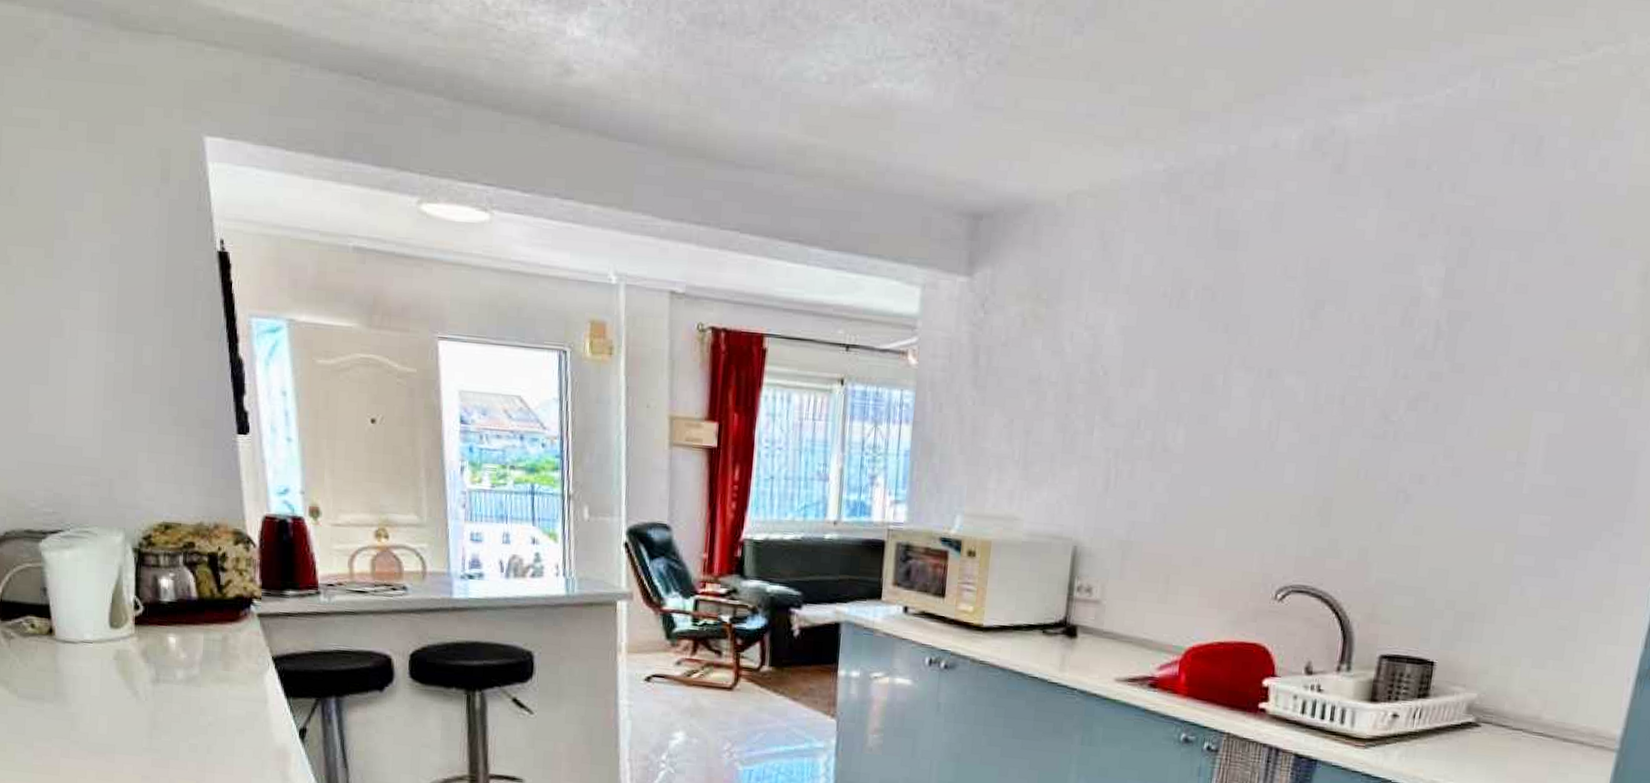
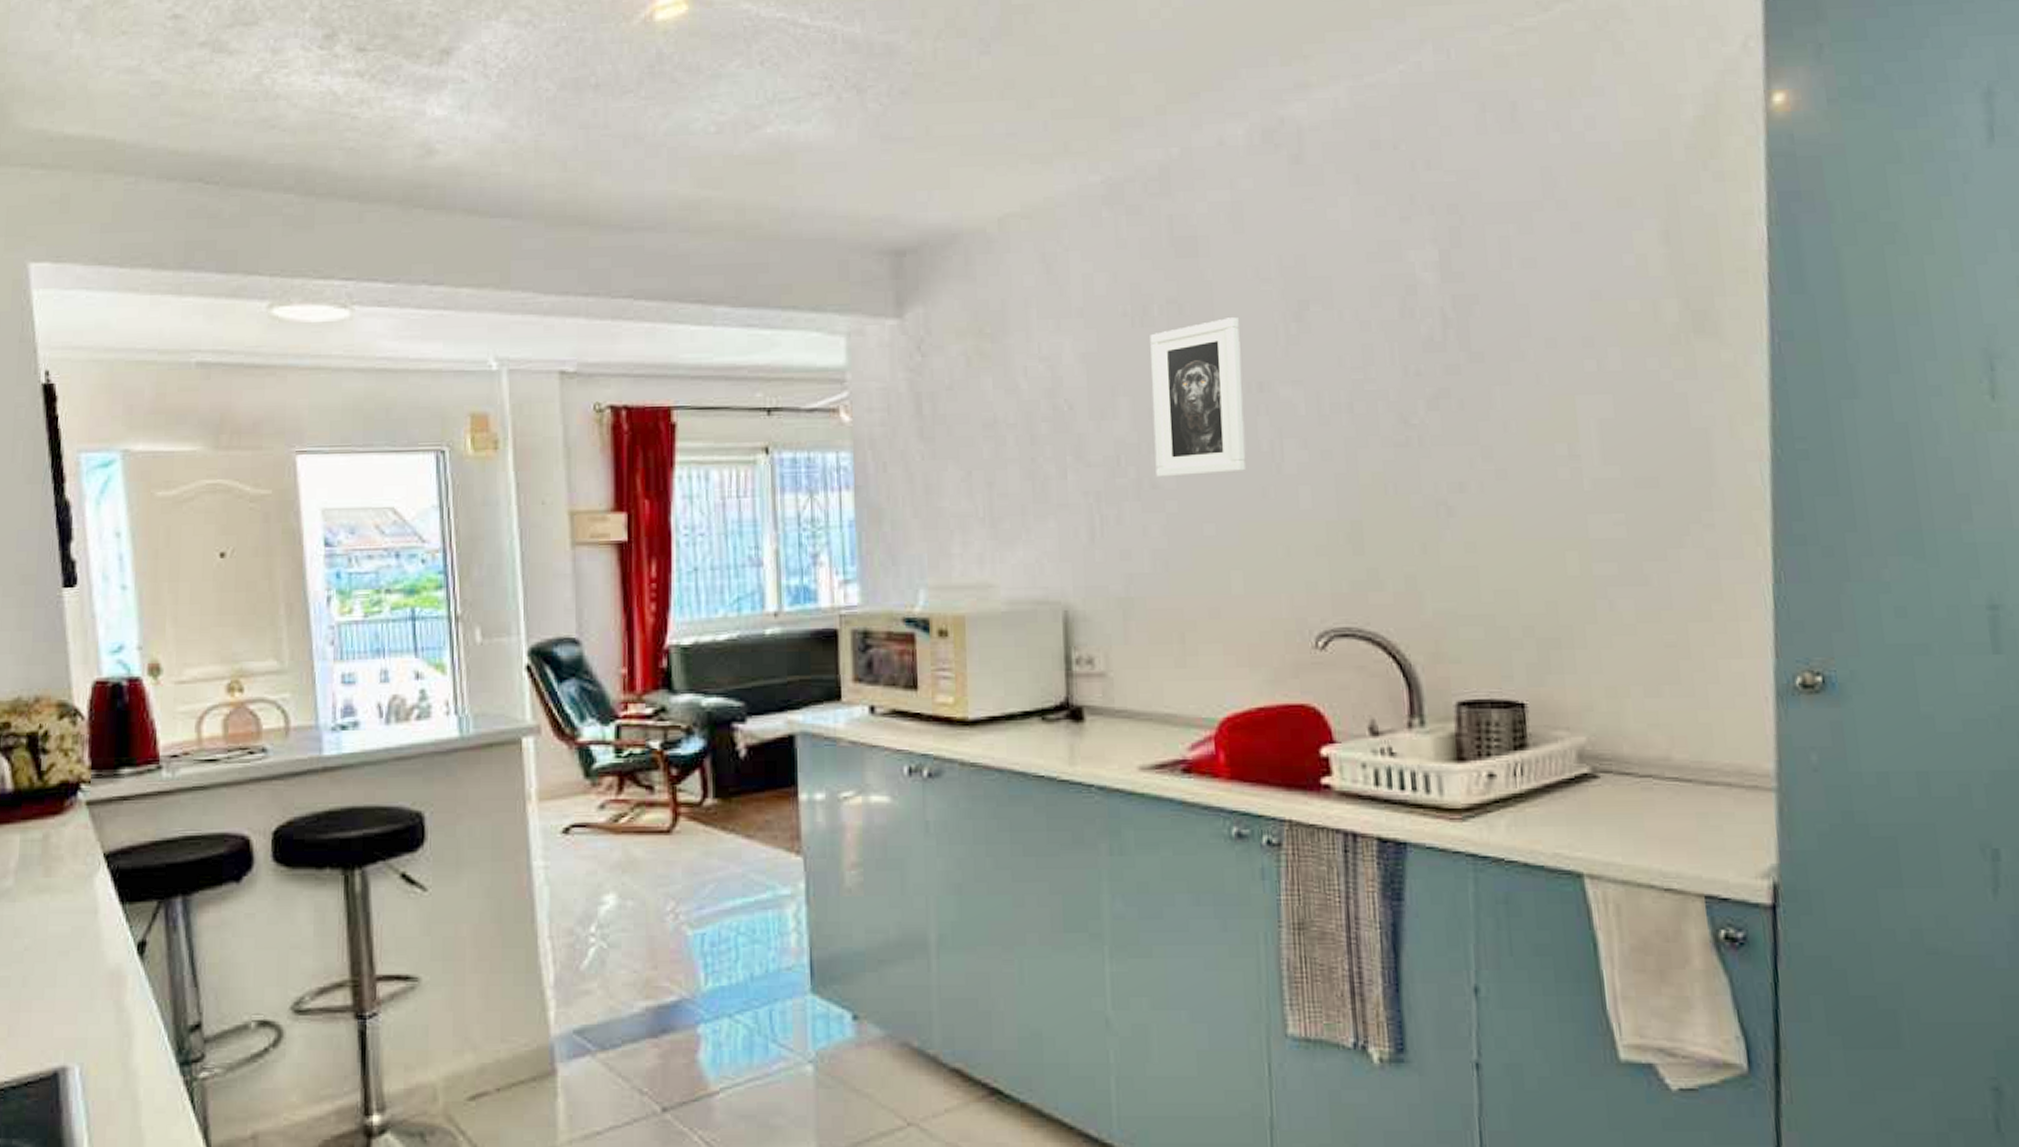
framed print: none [1168,308,1262,446] -> present [1150,317,1246,477]

